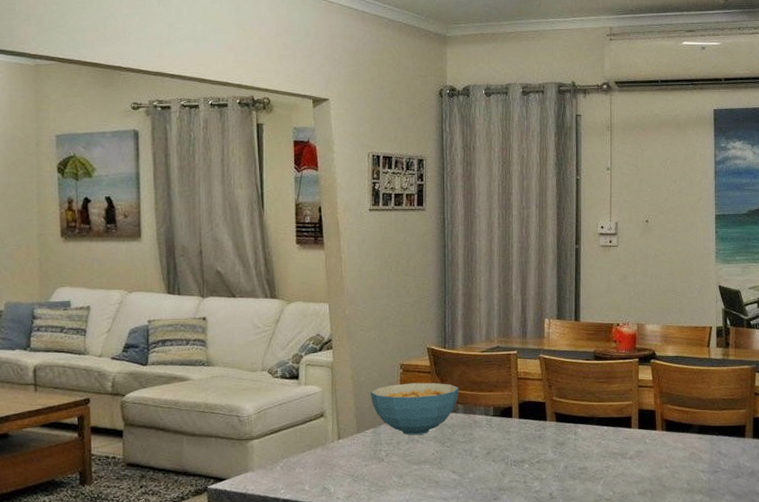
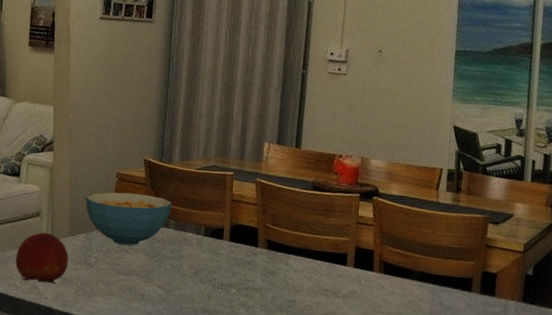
fruit: none [302,432,359,484] -> present [15,232,69,284]

